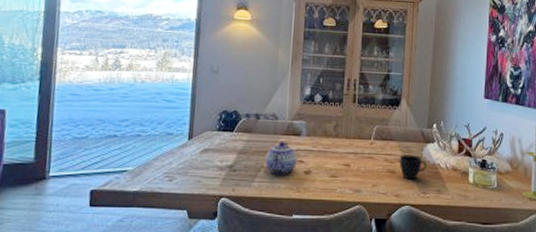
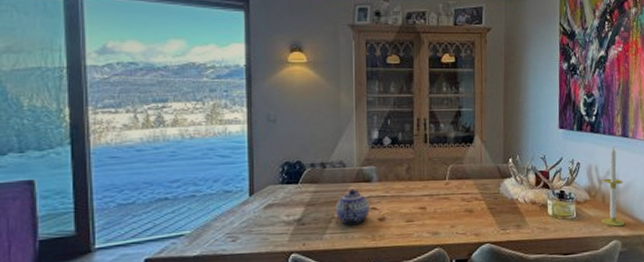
cup: present [399,154,427,180] -> none [476,192,505,218]

